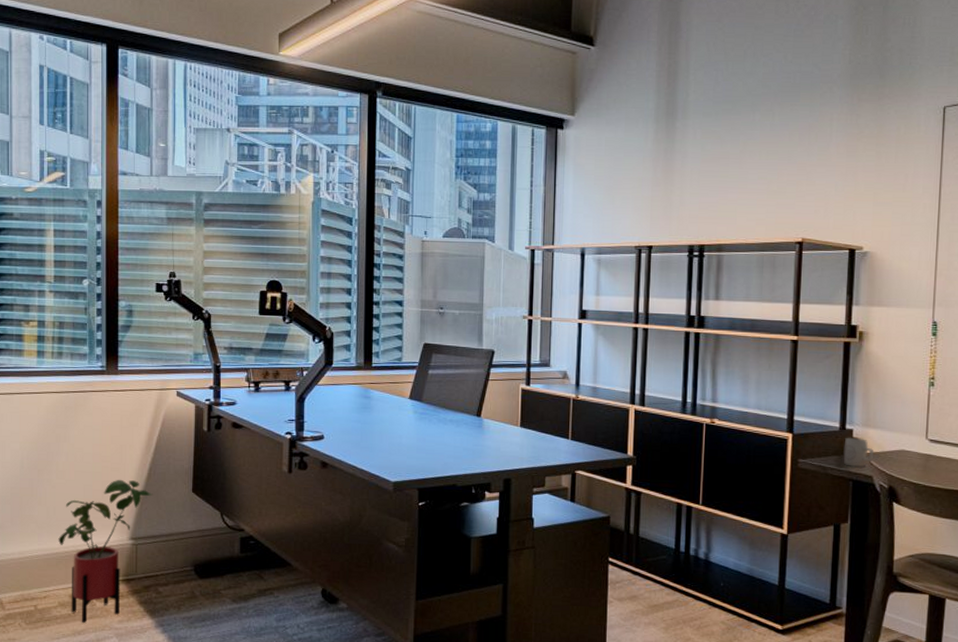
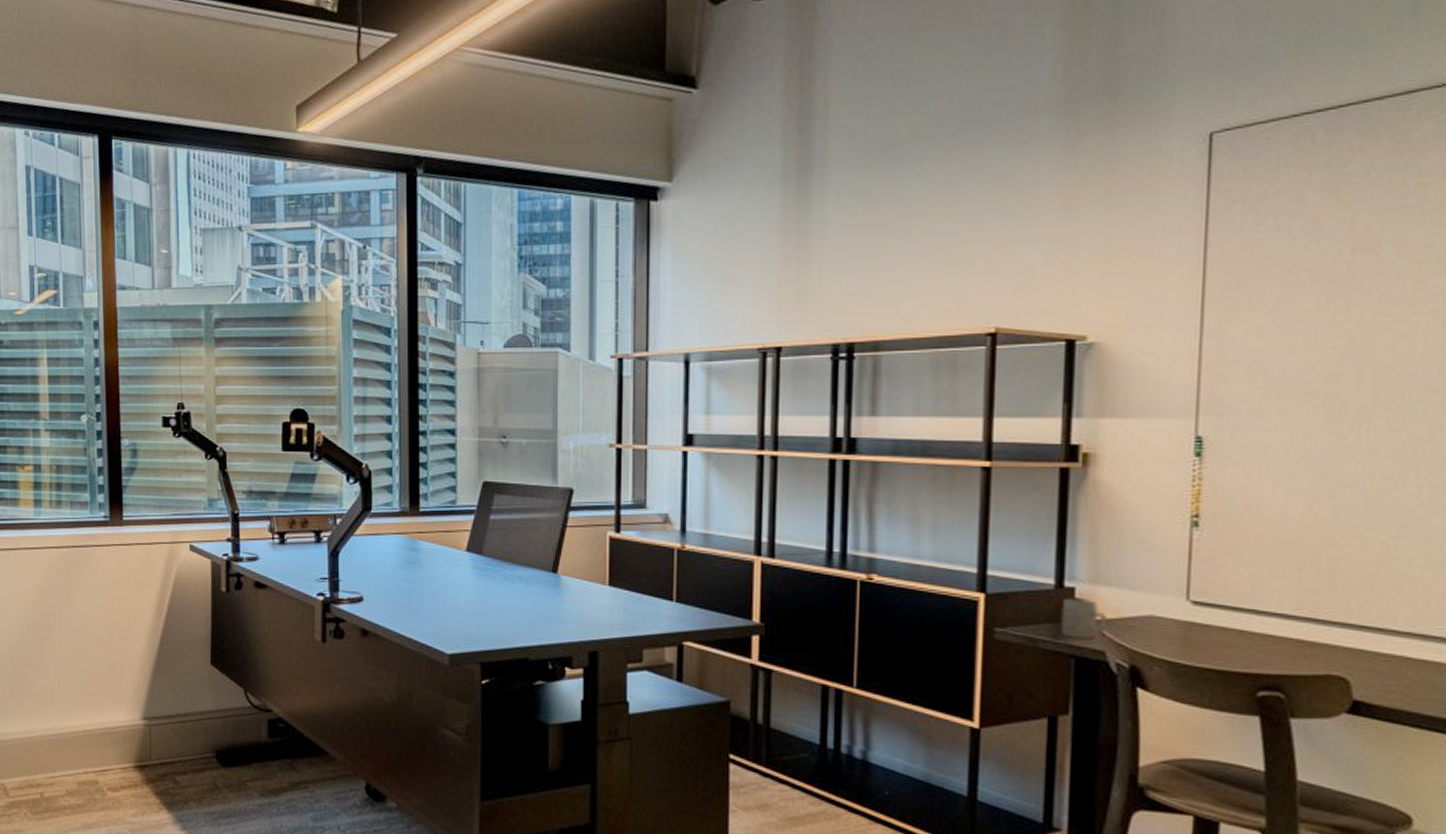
house plant: present [58,479,153,623] -> none [63,648,167,815]

